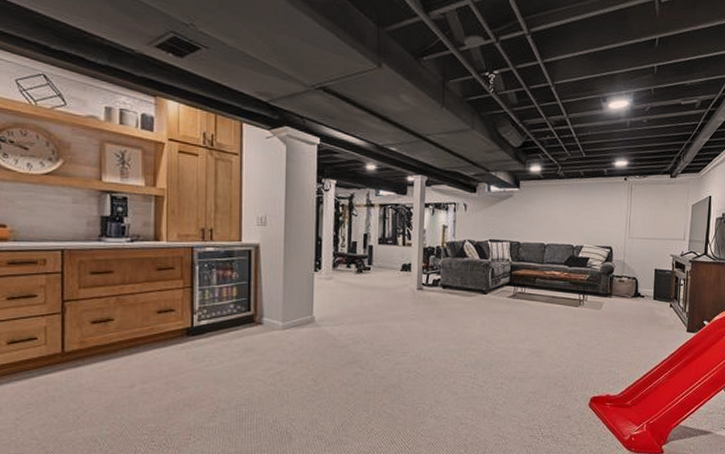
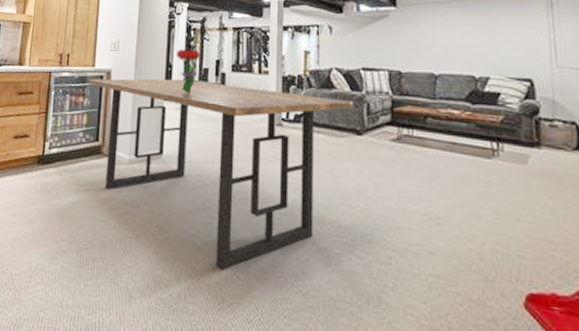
dining table: none [236,252,481,408] -> present [89,78,353,270]
bouquet: none [326,224,349,264] -> present [177,50,201,93]

